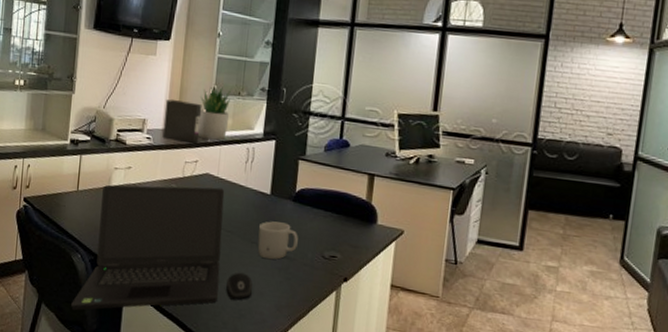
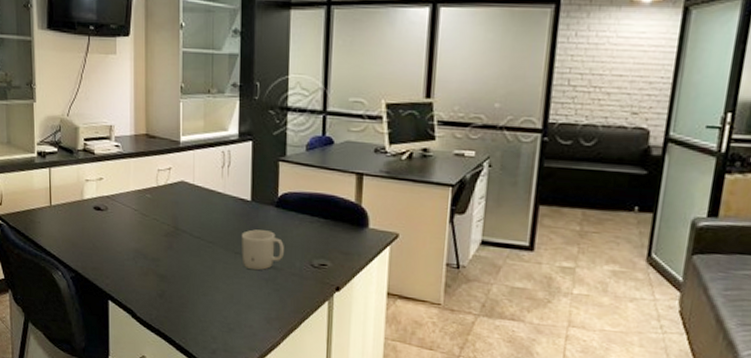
laptop: present [71,184,225,311] -> none [58,195,204,329]
binder: present [162,98,202,144] -> none [131,101,171,150]
planter: present [198,87,231,141] -> none [168,85,200,145]
computer mouse: present [226,272,253,300] -> none [212,284,239,313]

